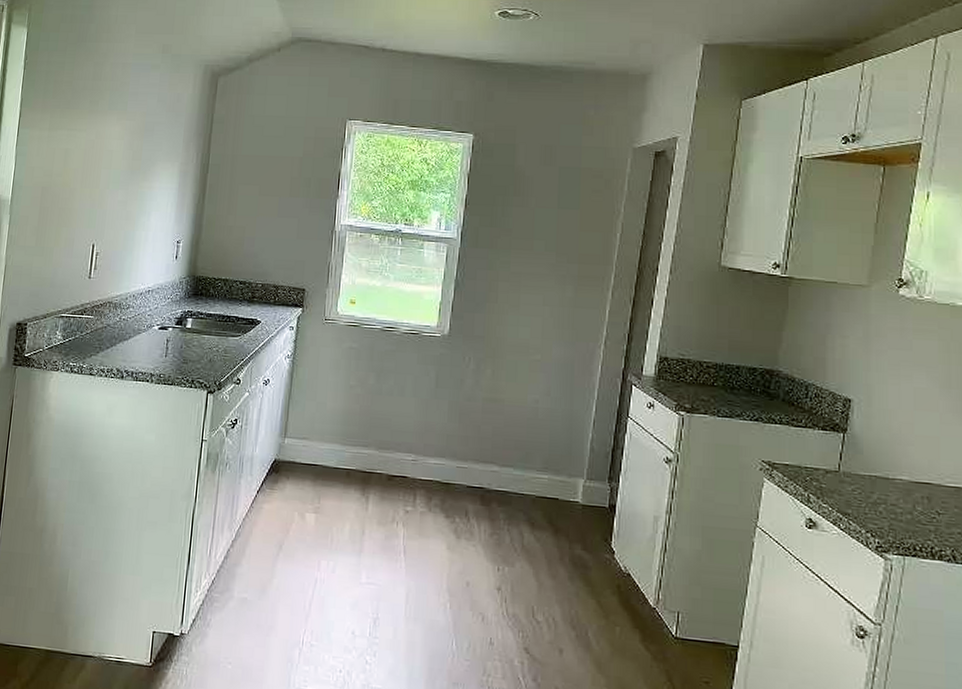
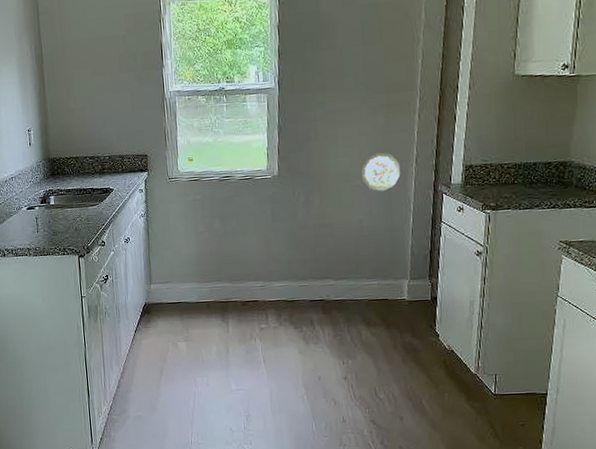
decorative plate: none [542,327,587,372] -> present [361,152,401,192]

